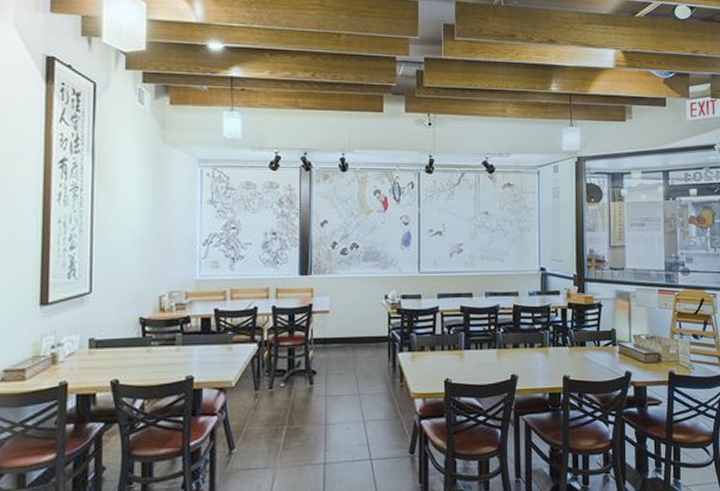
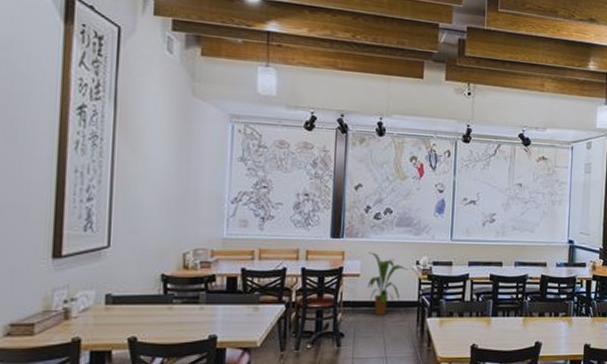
house plant: none [337,288,376,352] -> present [367,252,408,316]

